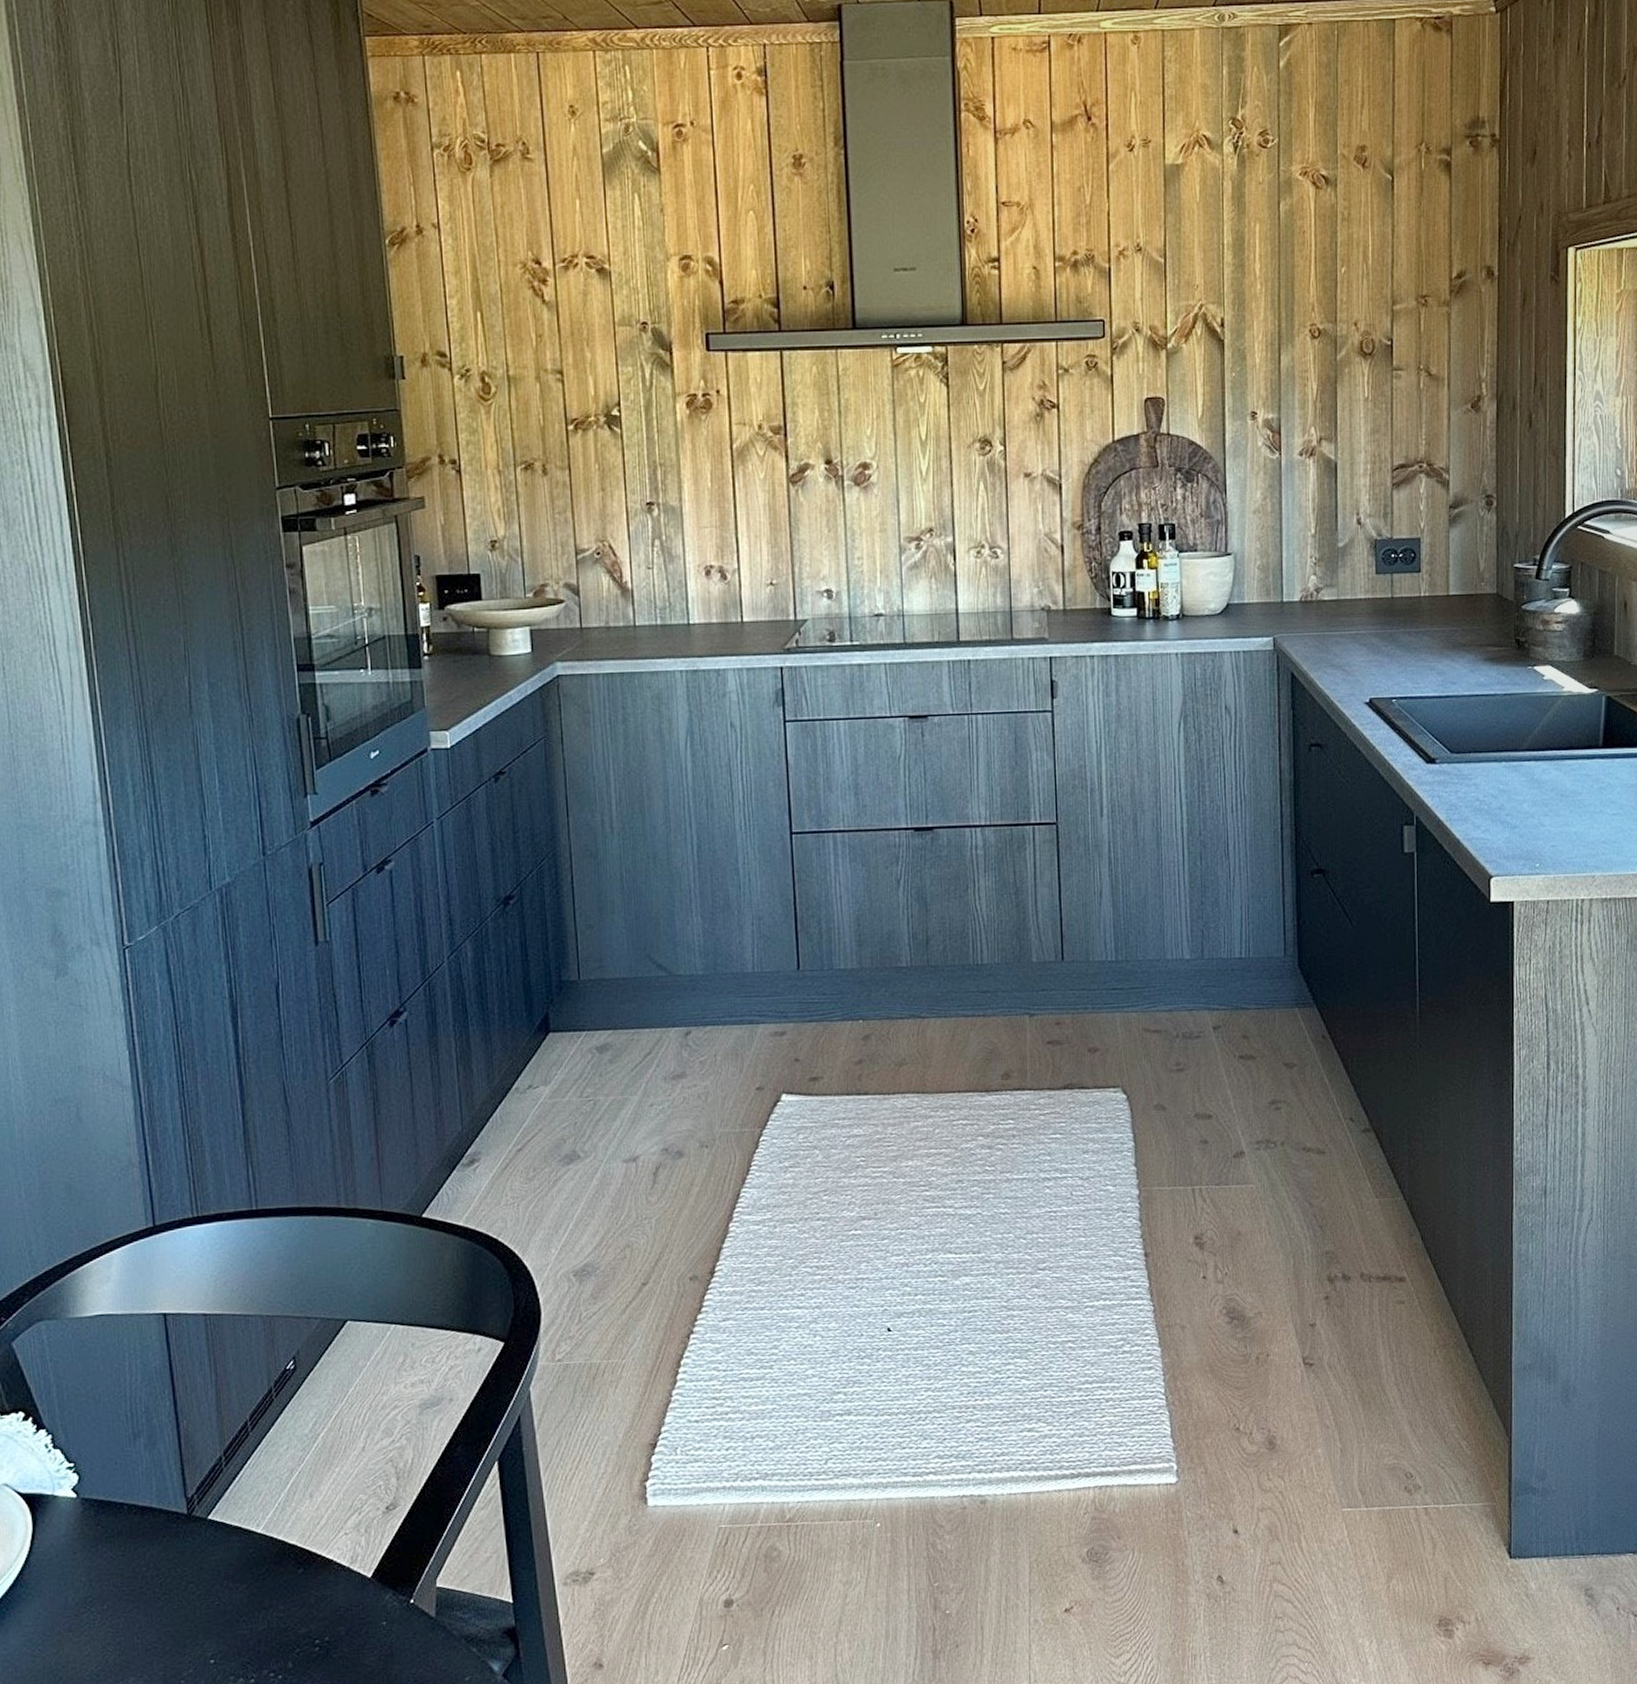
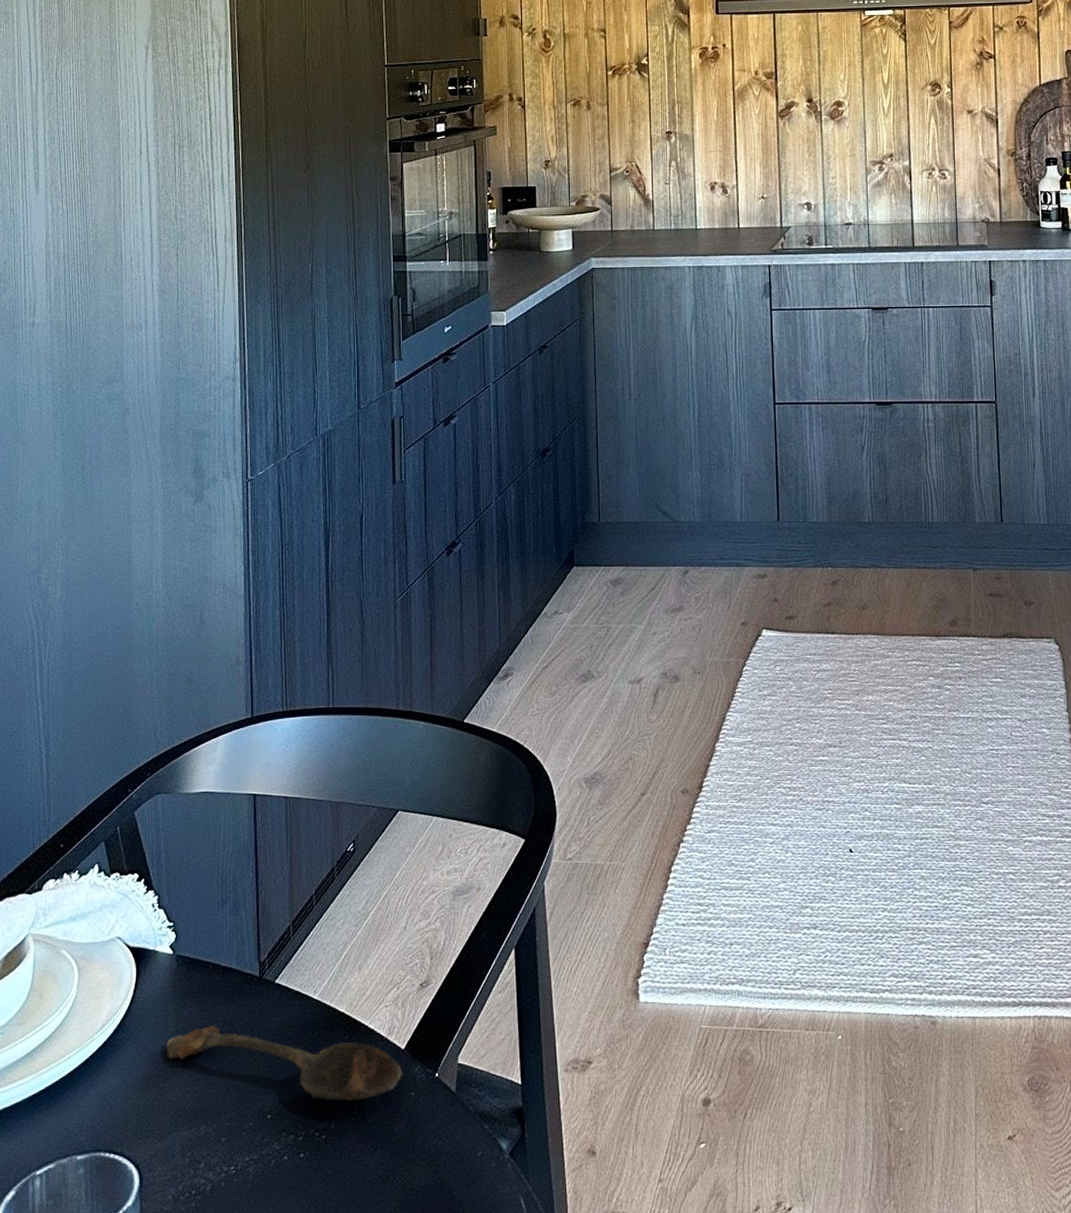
spoon: none [78,1571,370,1639] -> present [166,1026,402,1101]

